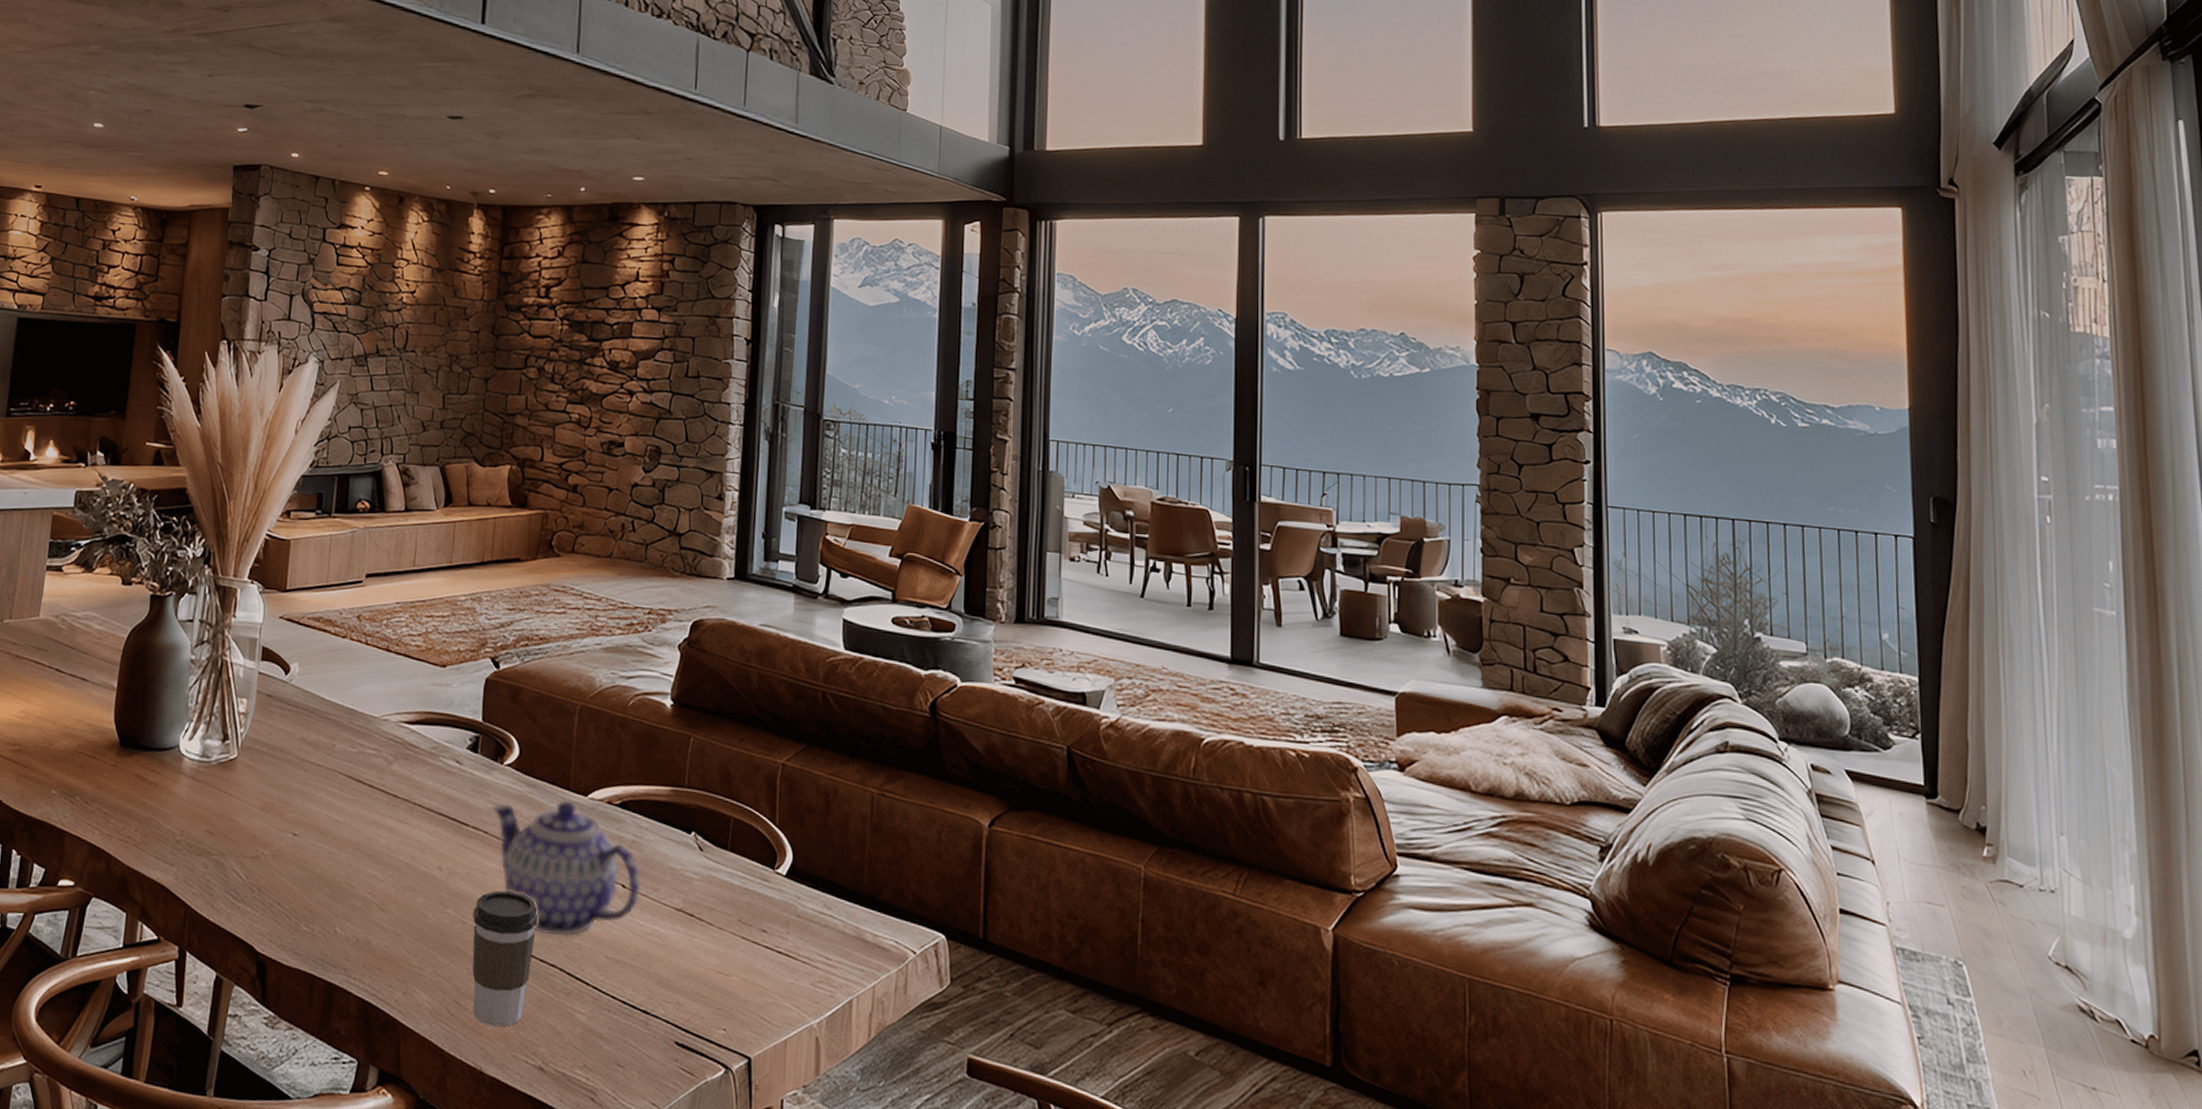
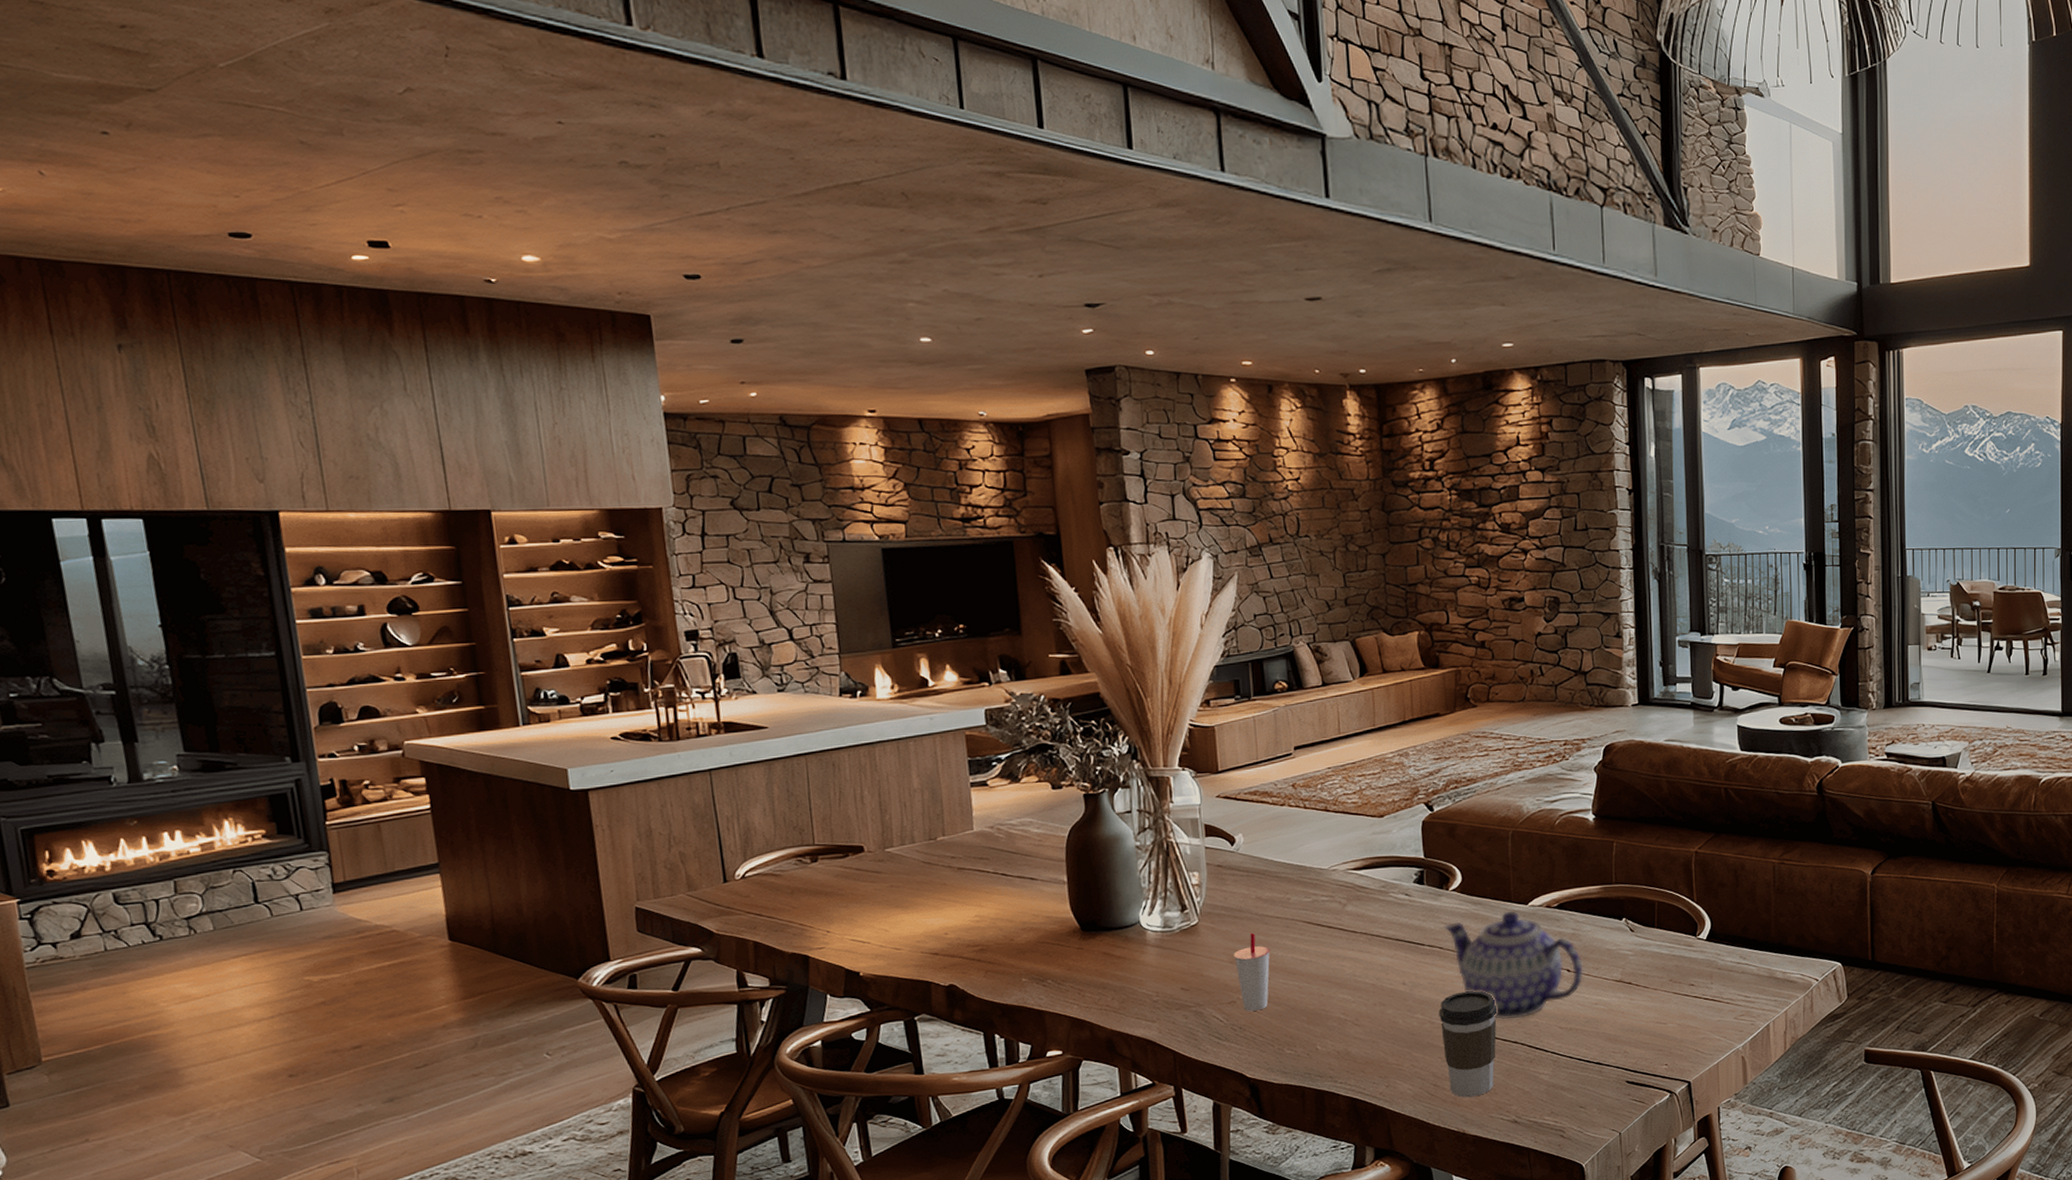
cup: none [266,778,305,873] -> present [1233,932,1270,1011]

